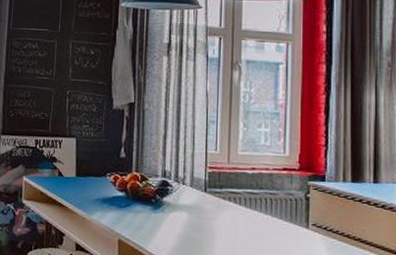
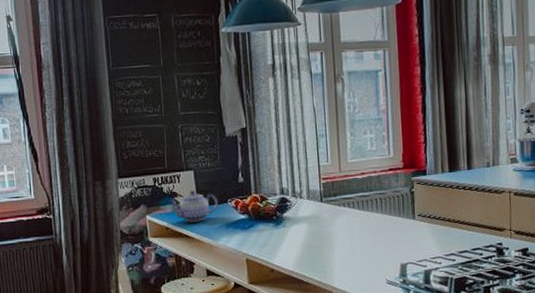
teapot: none [48,158,97,192] -> present [169,190,218,222]

